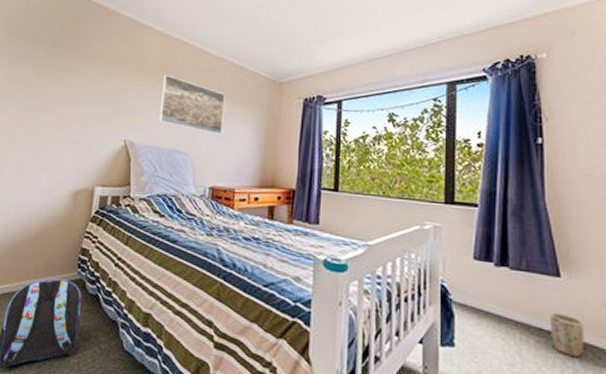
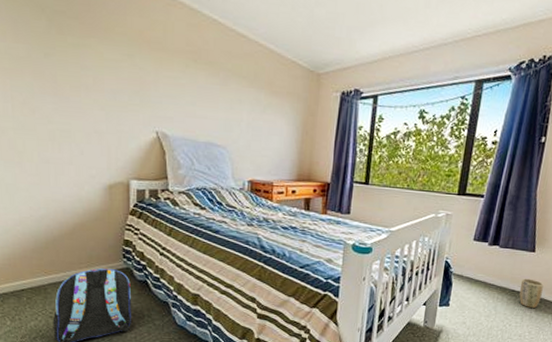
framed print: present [159,75,225,135] -> none [192,58,262,128]

